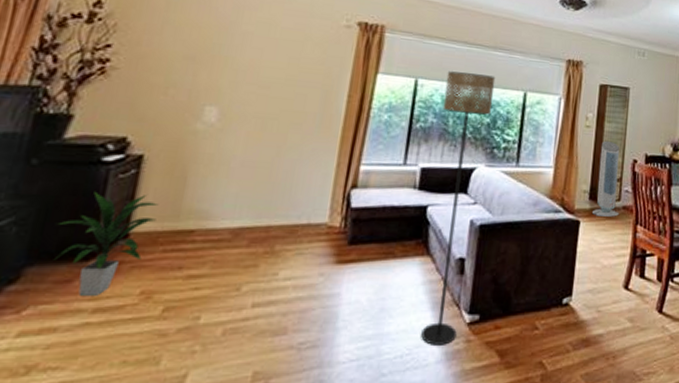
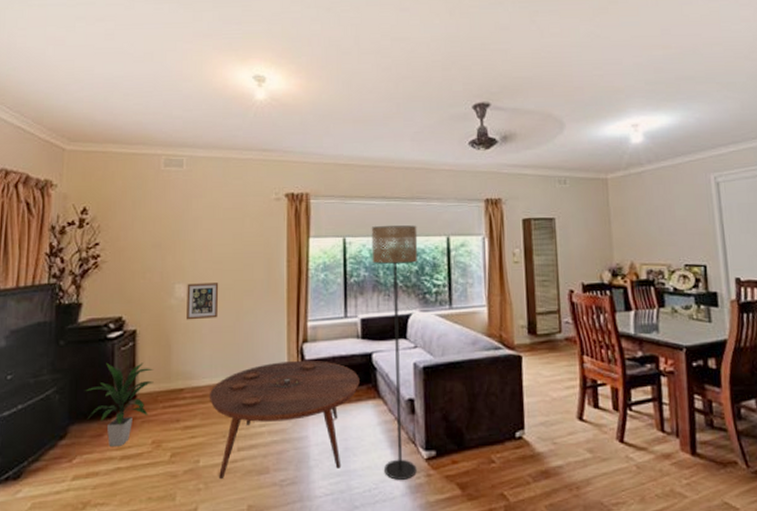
picture frame: none [213,107,262,151] -> present [187,283,219,320]
coffee table: none [222,207,409,339] -> present [209,360,360,478]
air purifier: present [591,140,620,217] -> none [532,274,563,350]

